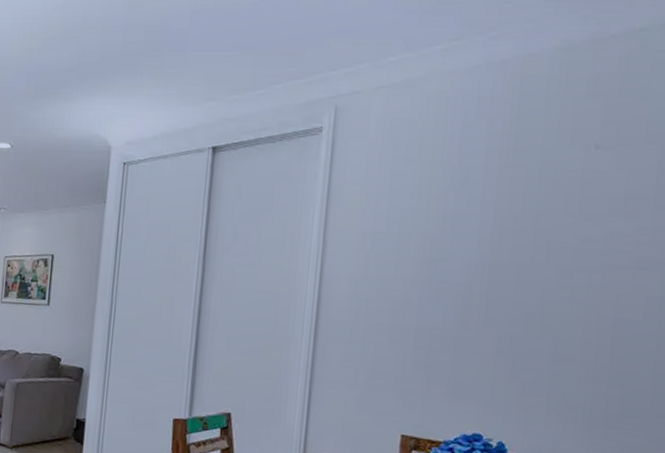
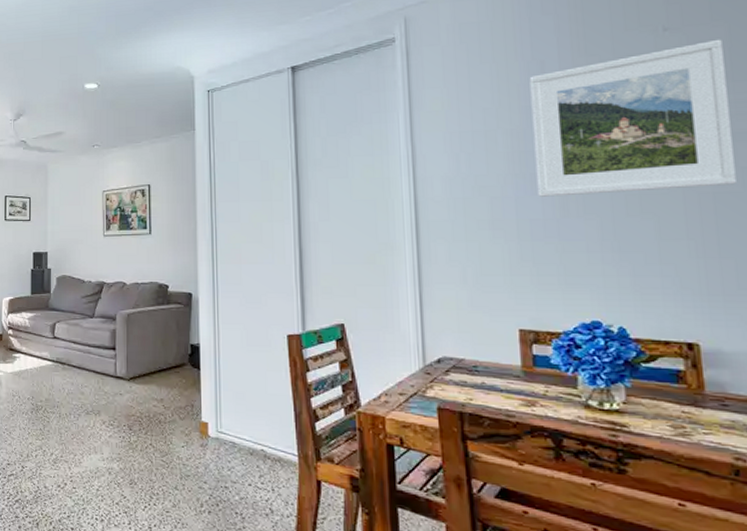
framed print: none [441,163,652,313] -> present [529,39,736,197]

